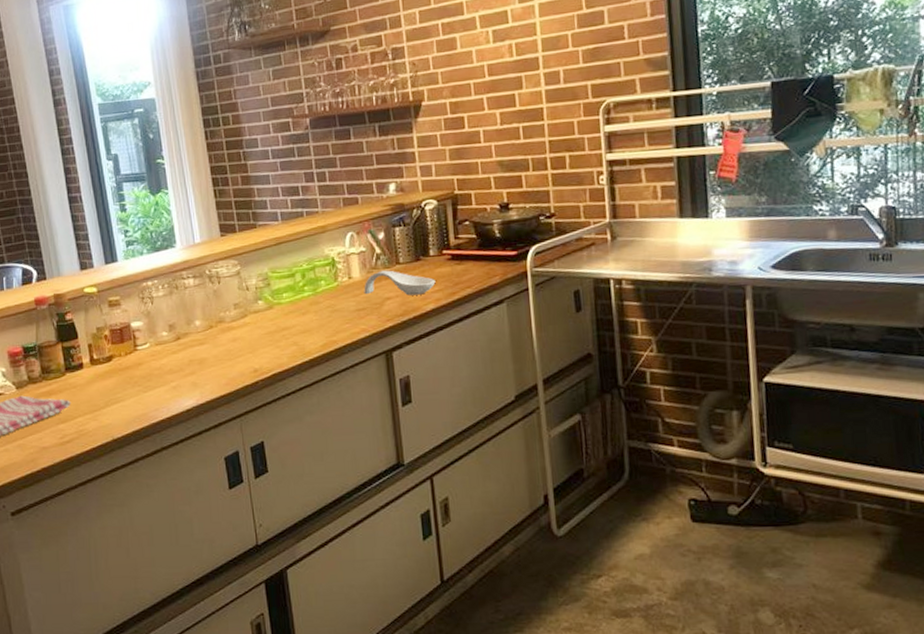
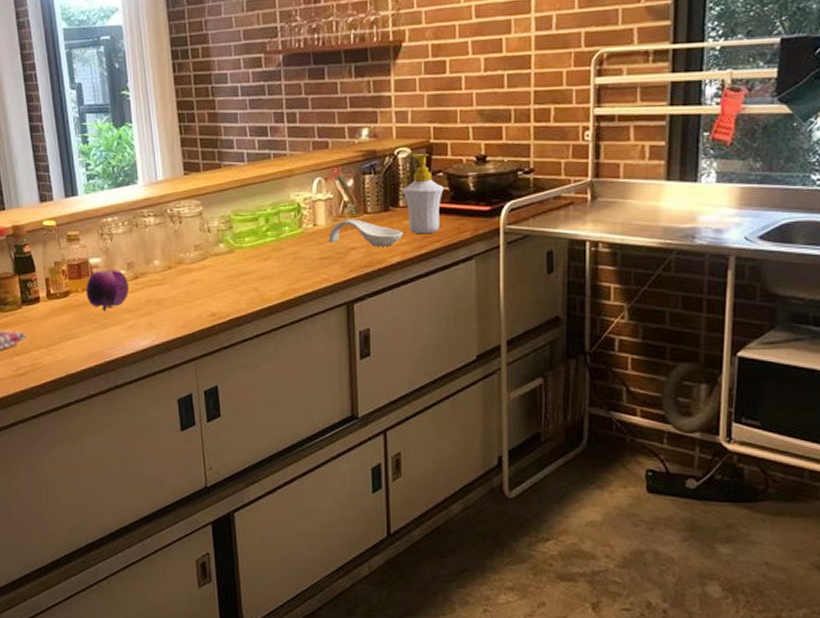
fruit: none [129,332,171,374] -> present [86,270,129,311]
soap bottle: none [432,204,471,282] -> present [403,153,444,234]

